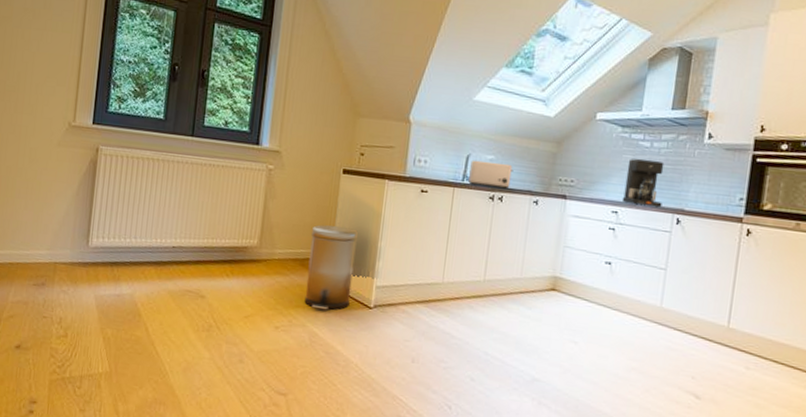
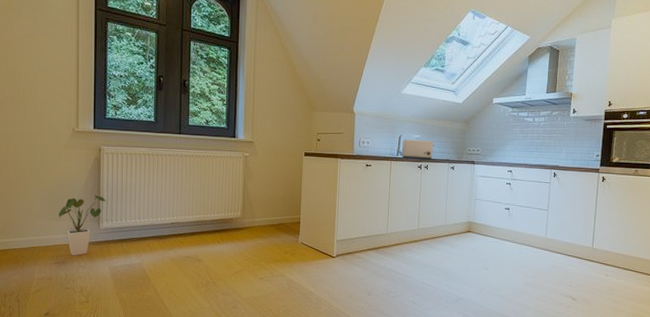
house plant: none [43,204,99,278] -> present [59,194,106,256]
pedal bin: present [304,225,358,311] -> none [282,196,319,262]
coffee maker: present [621,158,664,208] -> none [514,130,543,166]

